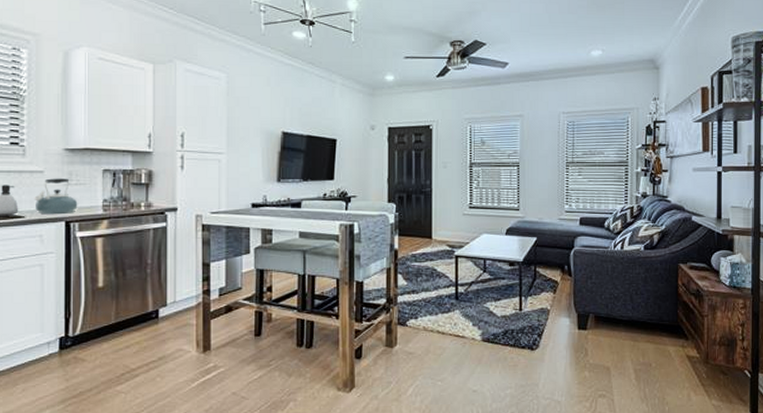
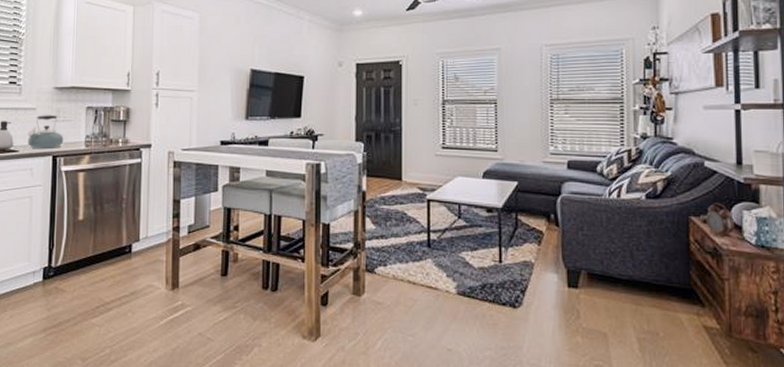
alarm clock: none [692,252,713,280] -> present [706,203,734,237]

